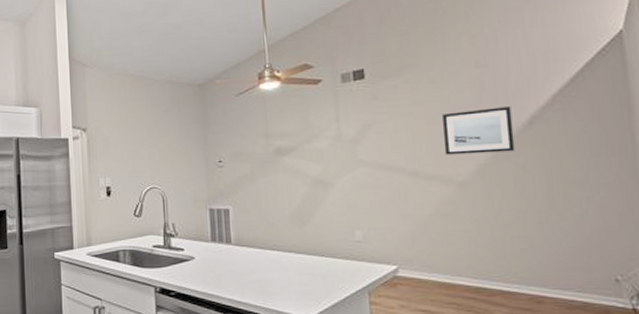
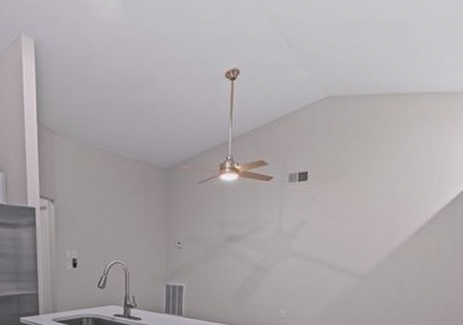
wall art: present [442,106,515,155] -> none [355,217,408,254]

